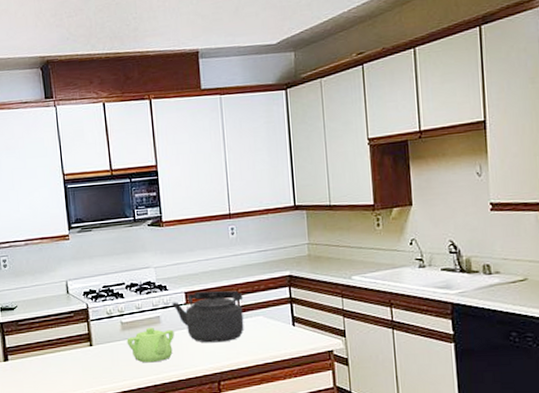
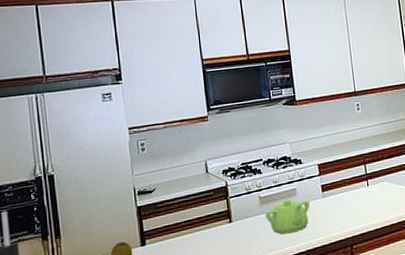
kettle: present [172,290,244,343] -> none [306,160,372,211]

